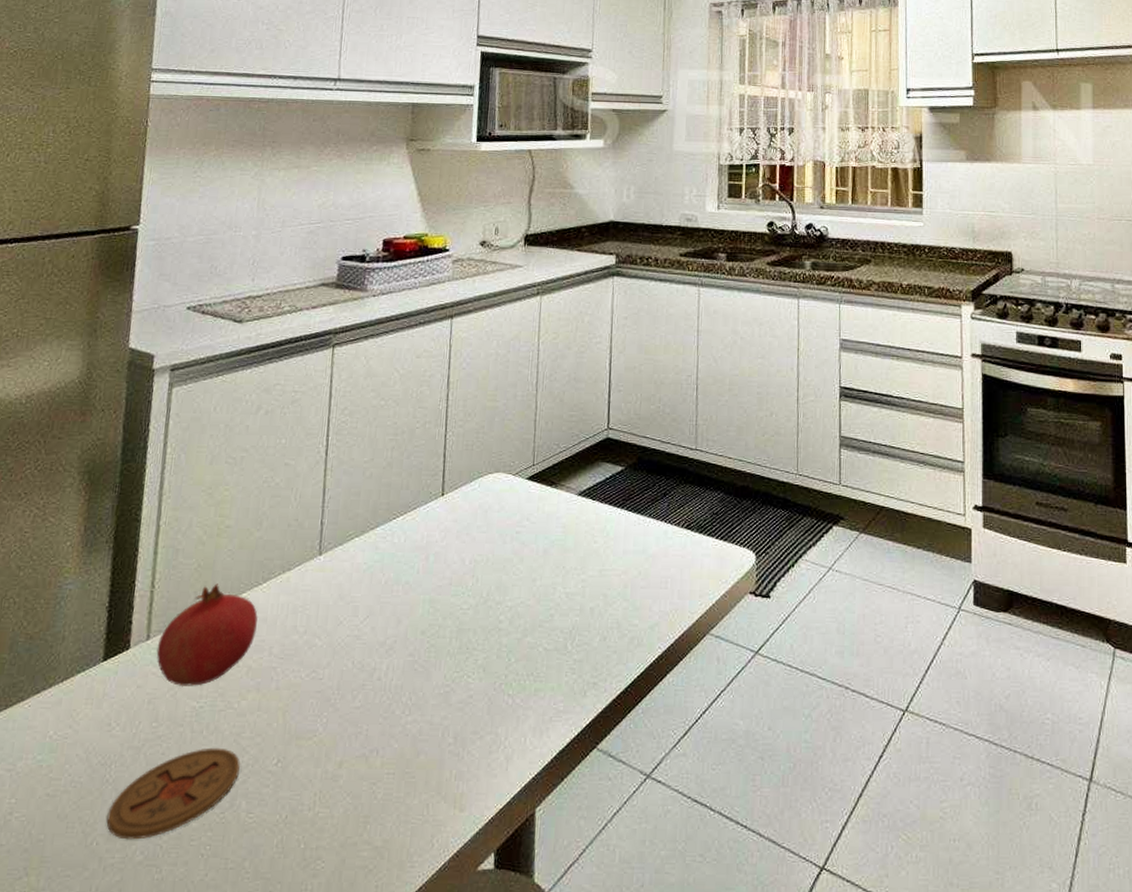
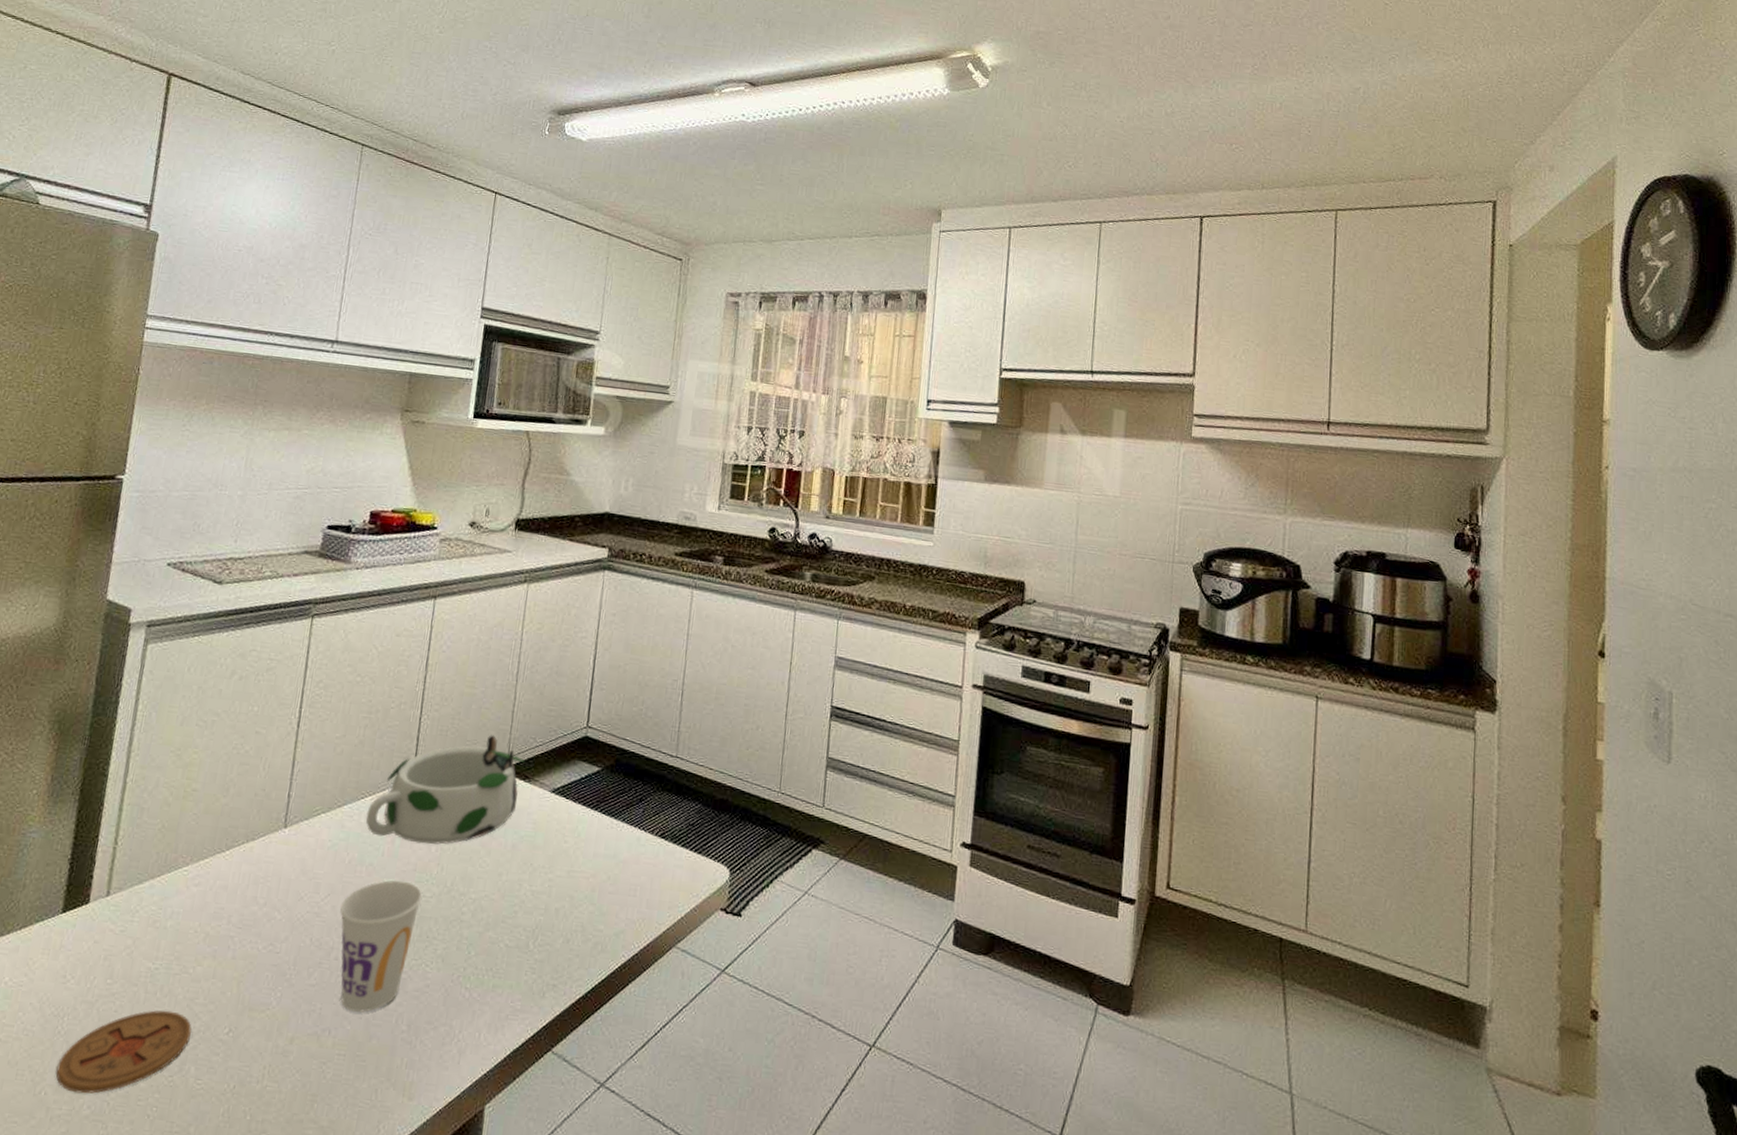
fruit: present [156,584,258,687] -> none [115,846,219,948]
cup: none [379,596,460,729] -> present [340,880,423,1013]
bowl: none [399,445,550,558] -> present [366,735,525,845]

